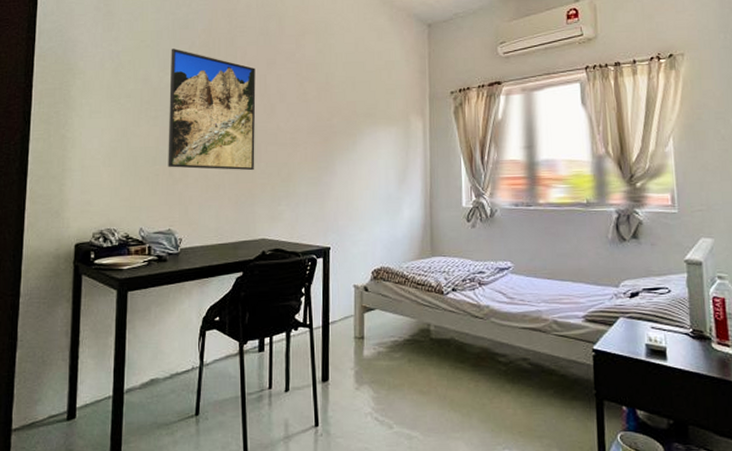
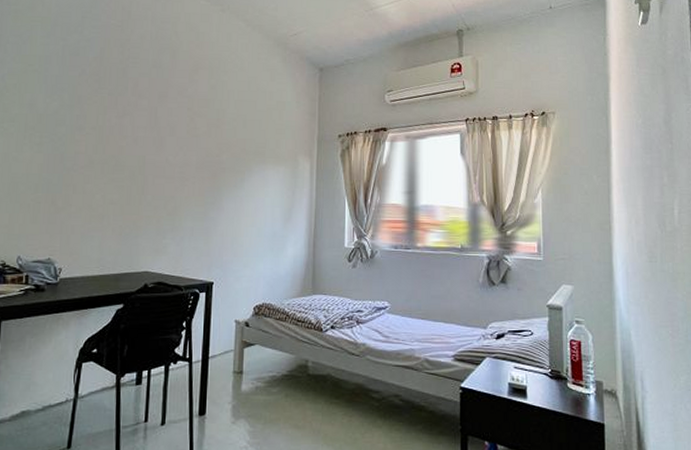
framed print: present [168,48,256,171] -> none [50,75,147,203]

